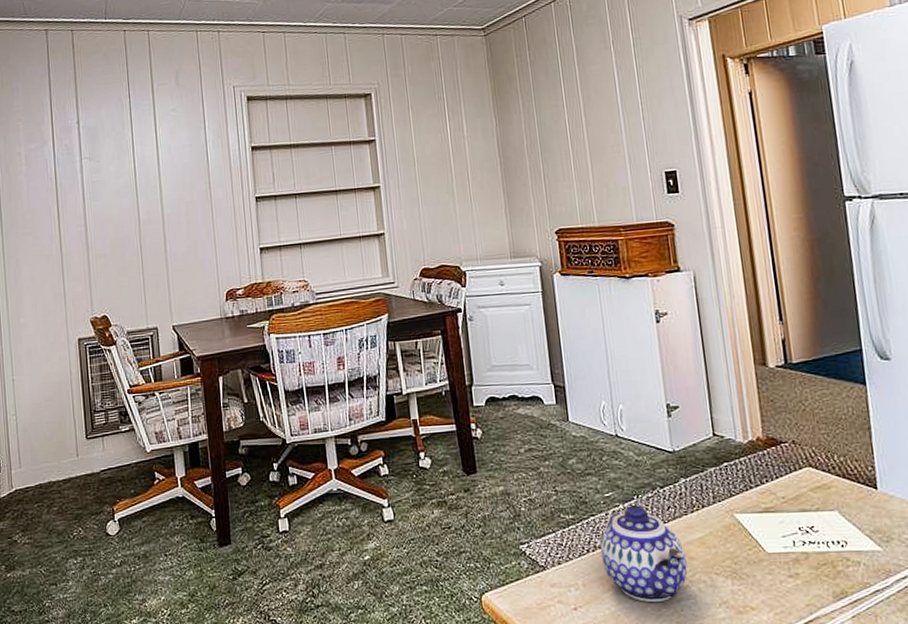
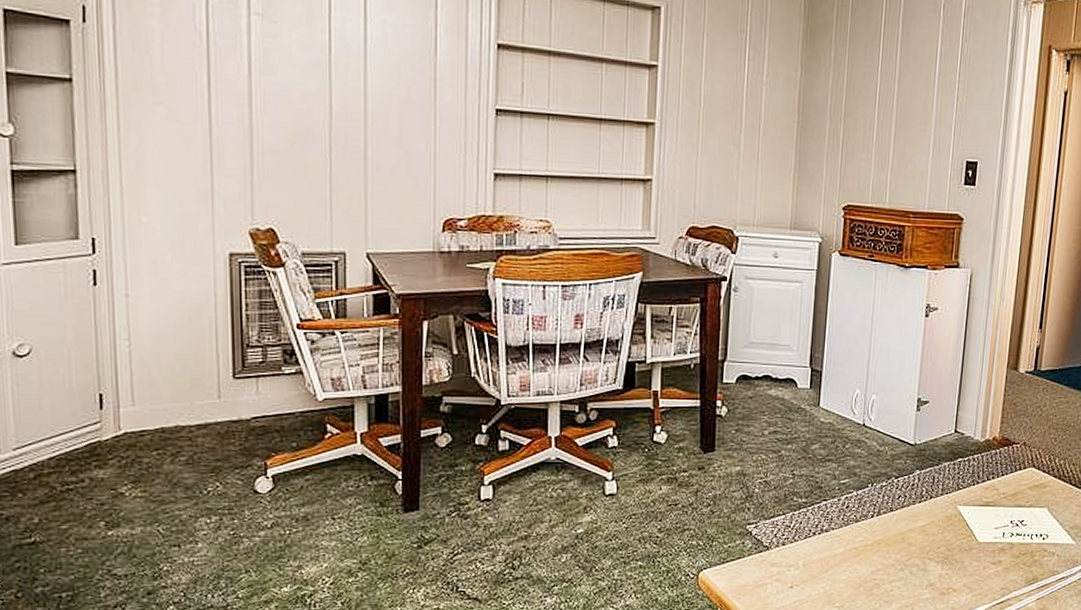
teapot: present [600,504,688,603] -> none [826,492,906,583]

